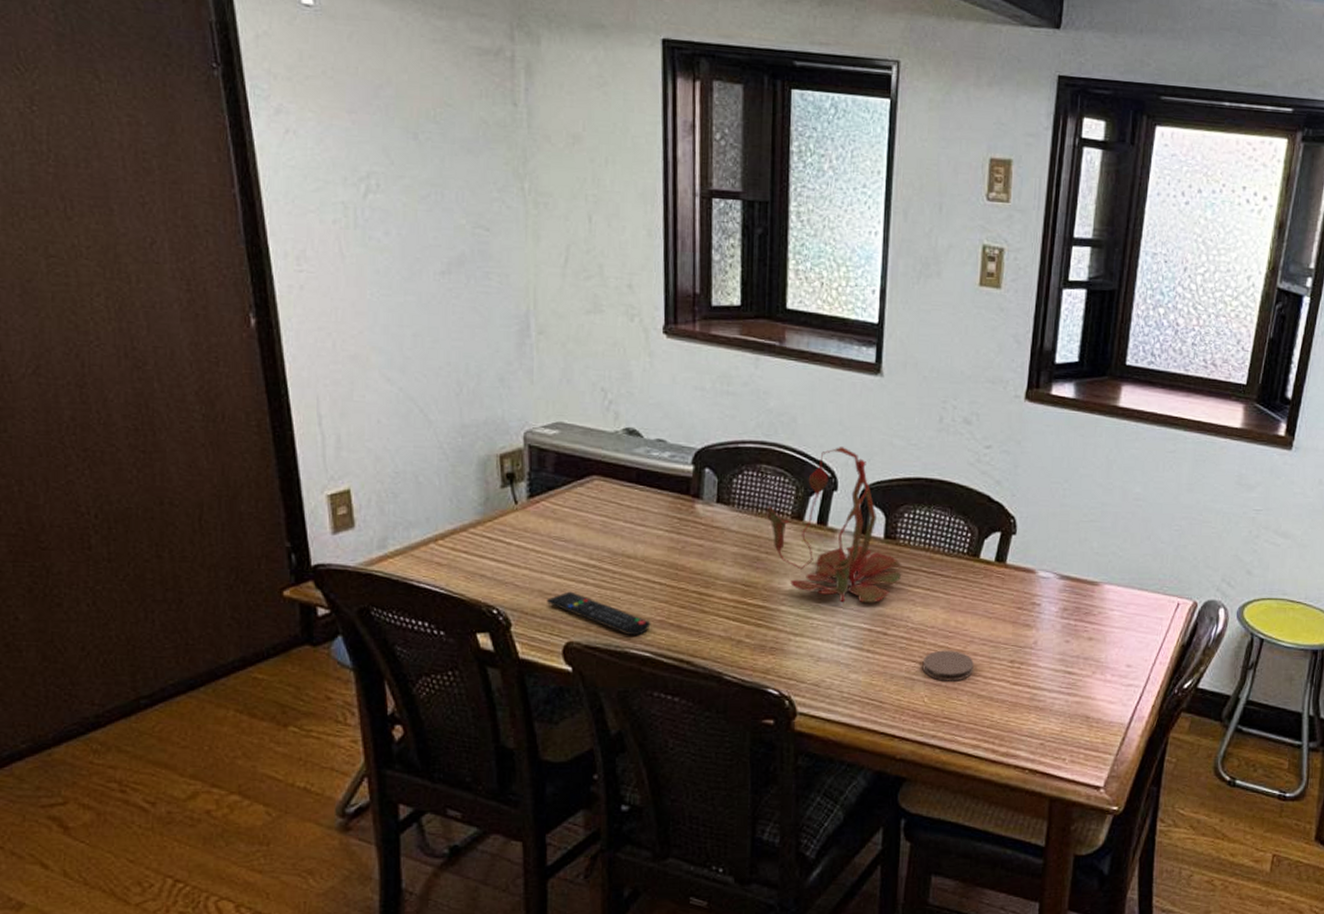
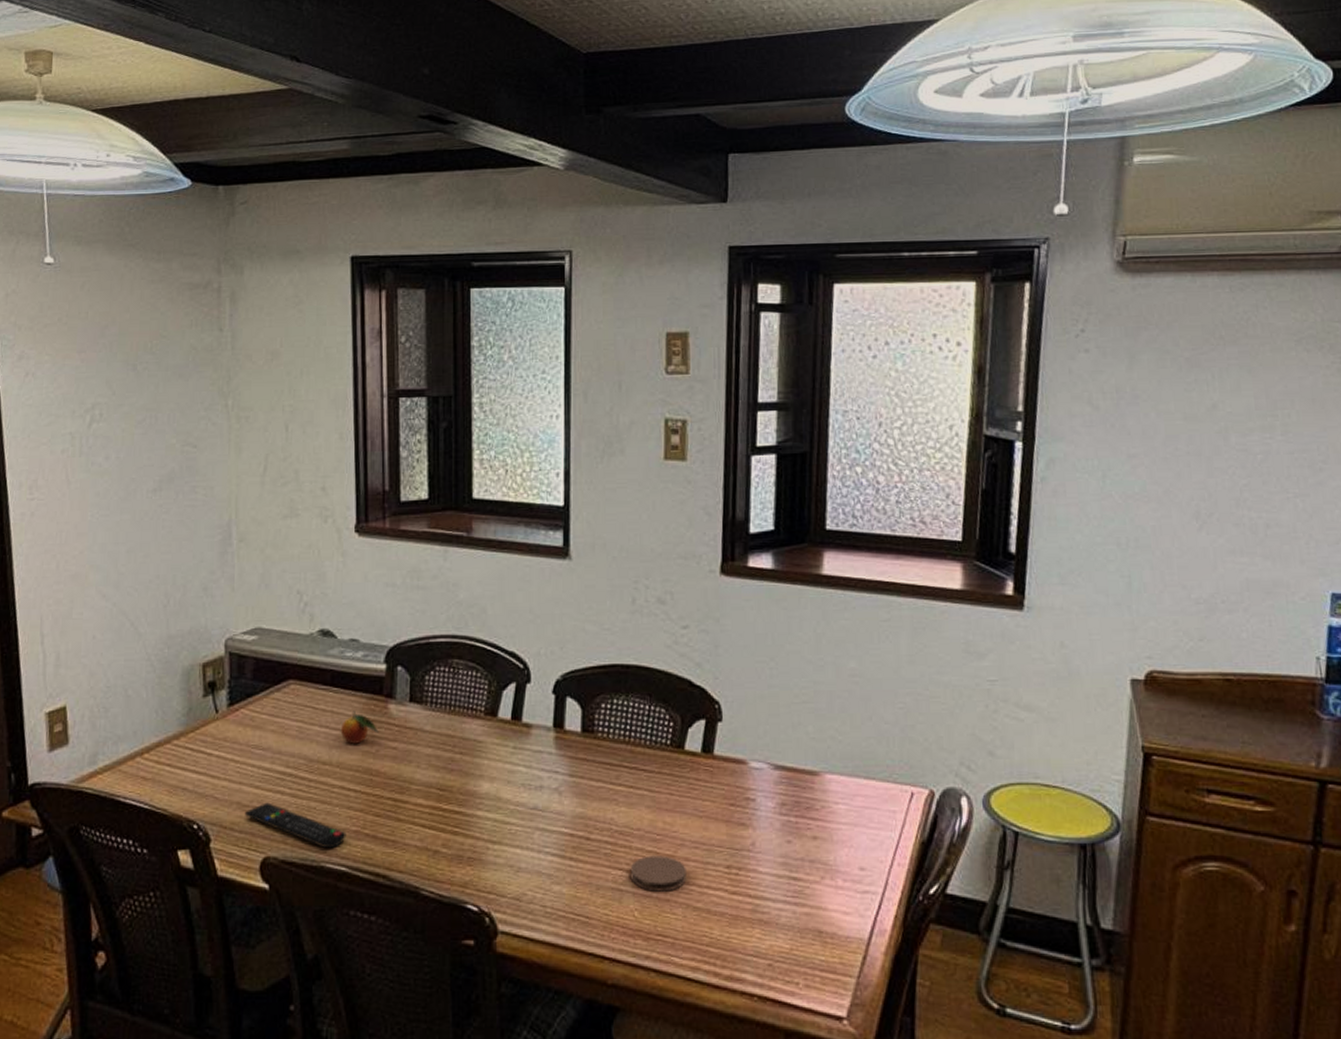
fruit: none [645,508,685,541] -> present [340,711,379,745]
plant: present [767,447,901,603] -> none [460,636,601,805]

